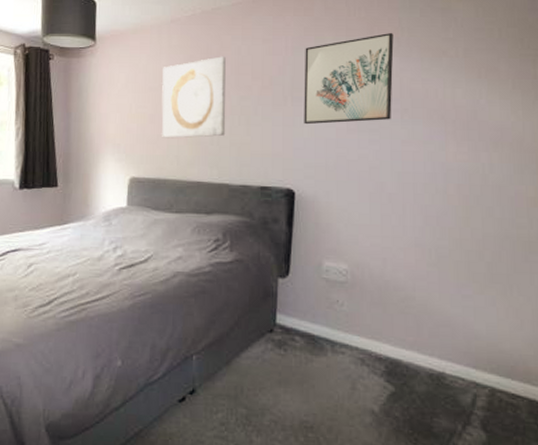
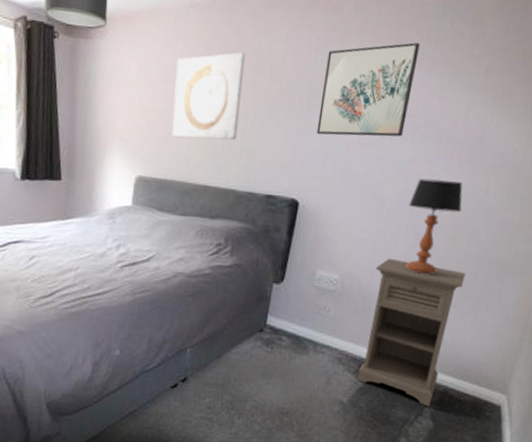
nightstand: none [386,243,487,414] -> present [357,258,466,407]
table lamp: none [410,159,468,259] -> present [405,178,463,275]

